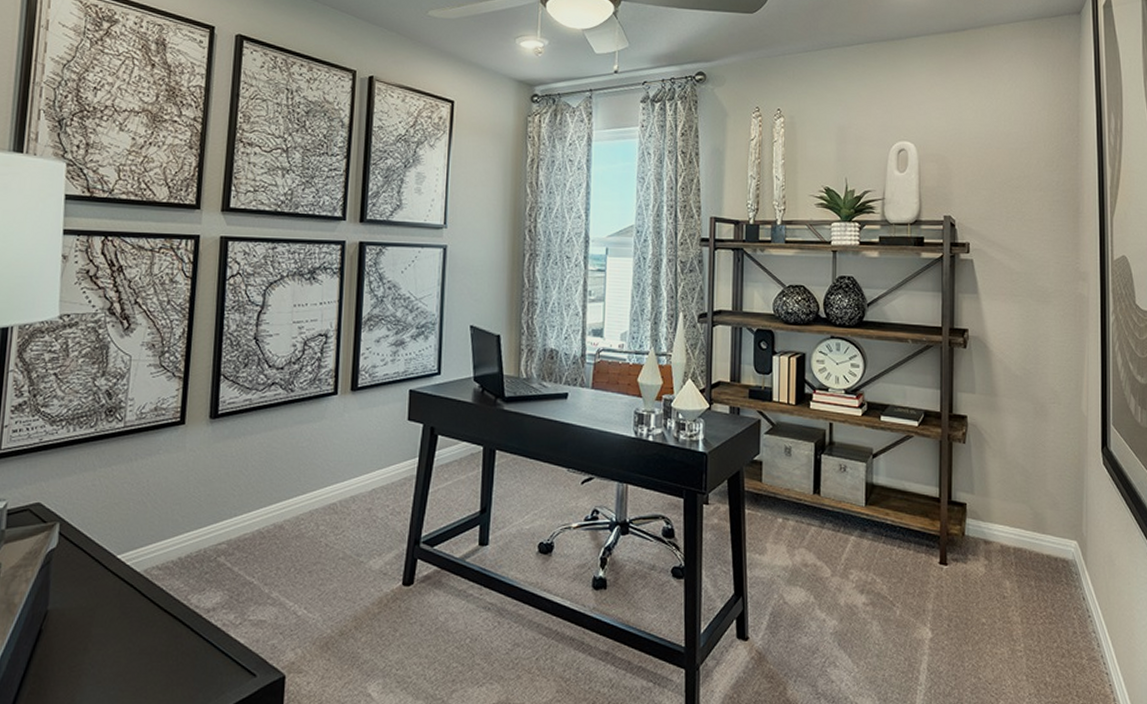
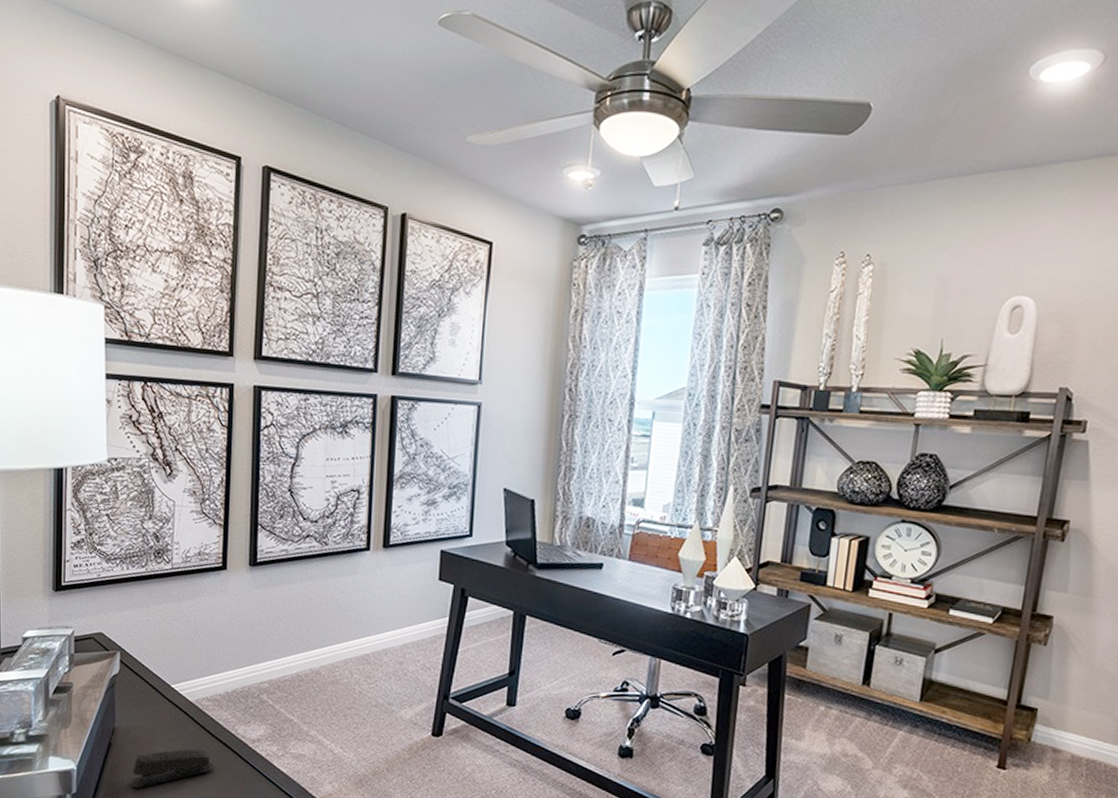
stapler: none [63,626,162,681] -> present [131,748,214,789]

